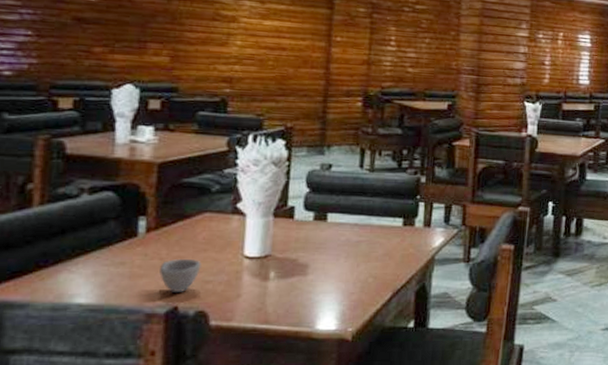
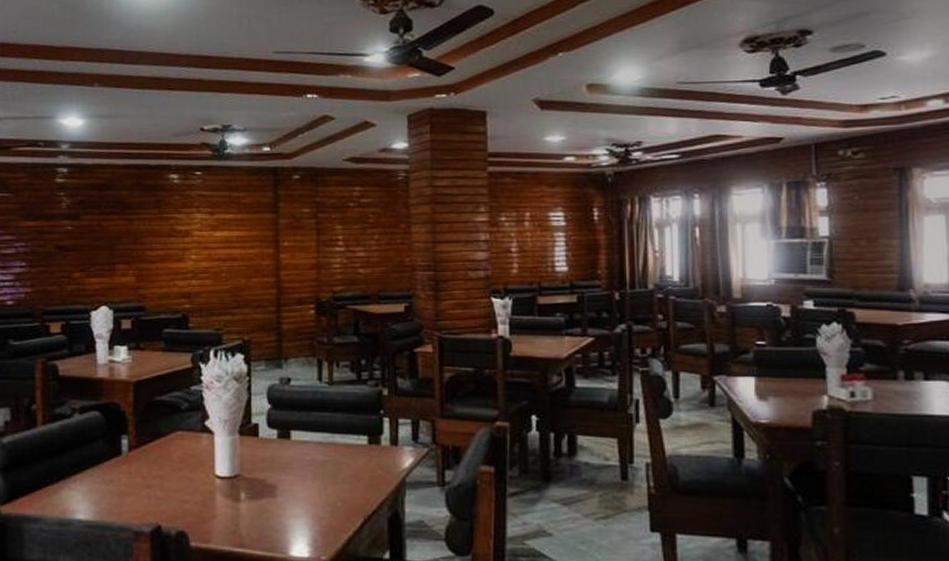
cup: present [159,259,201,293] -> none [143,478,178,513]

